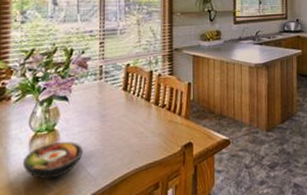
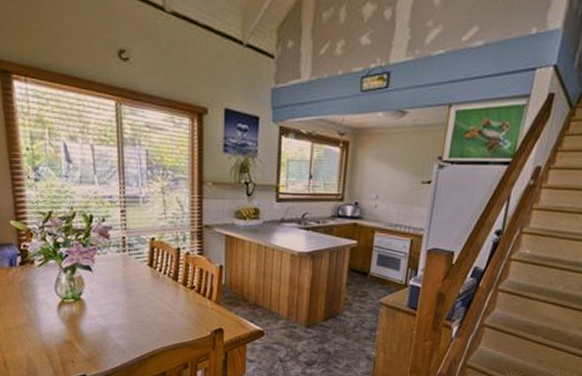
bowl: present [22,141,84,180] -> none [52,310,111,345]

